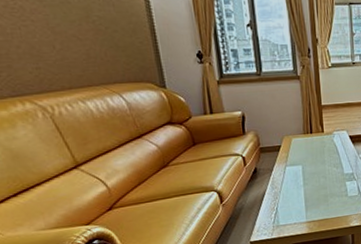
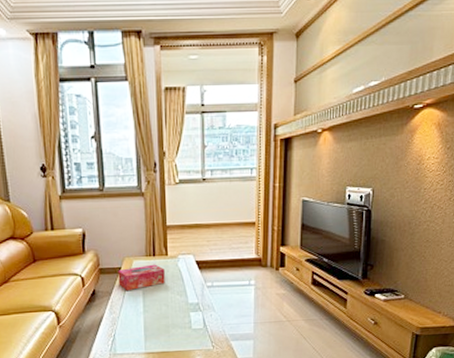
tissue box: none [278,140,322,166] -> present [118,264,165,290]

